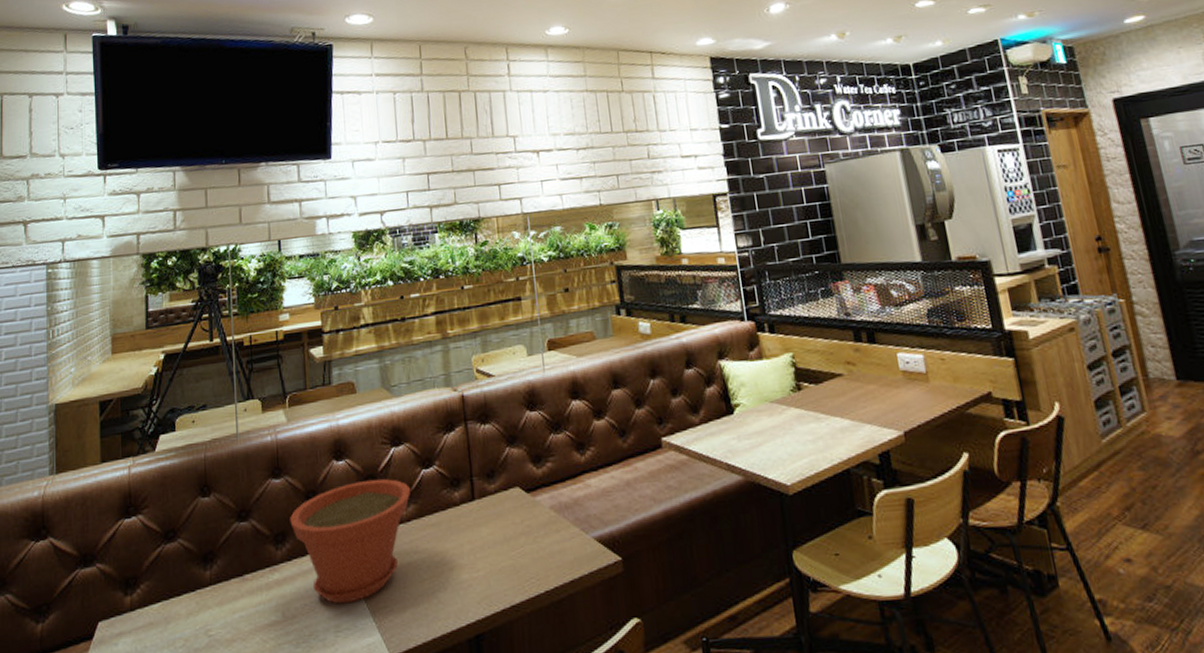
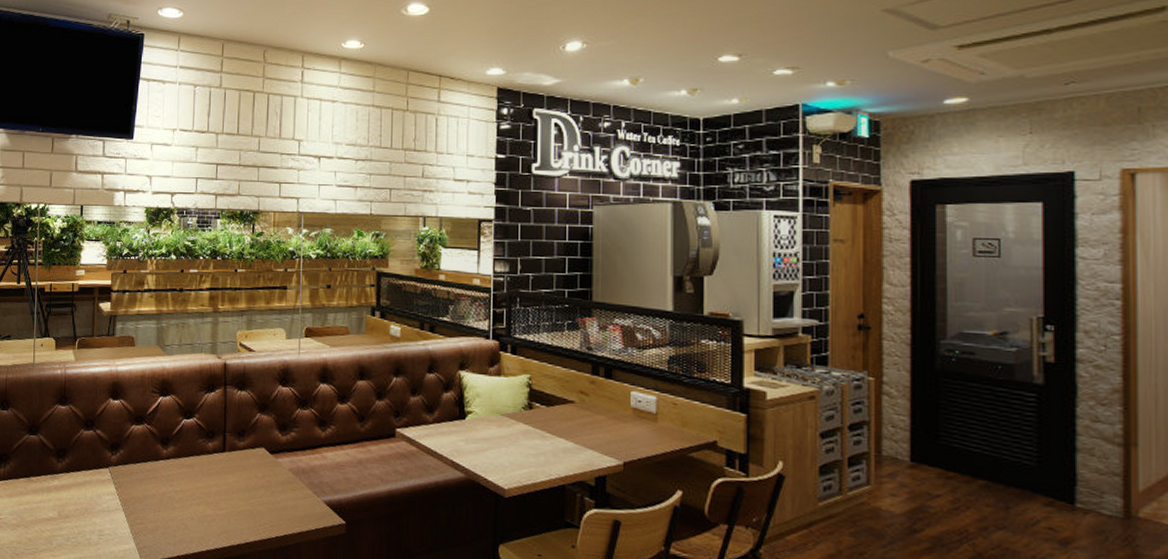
plant pot: present [290,479,411,604] -> none [70,419,173,515]

